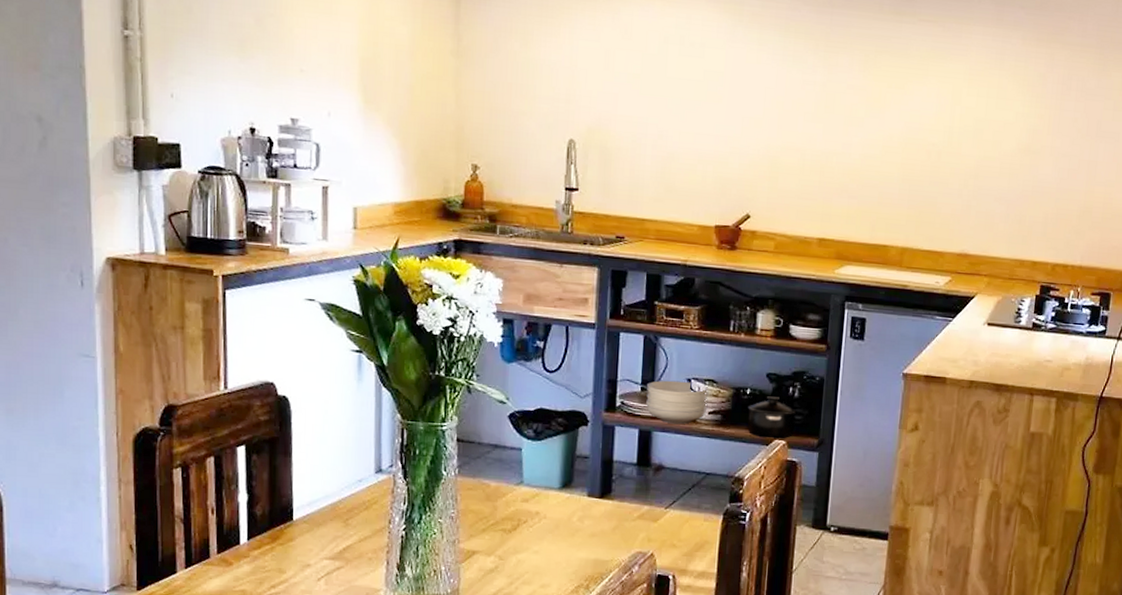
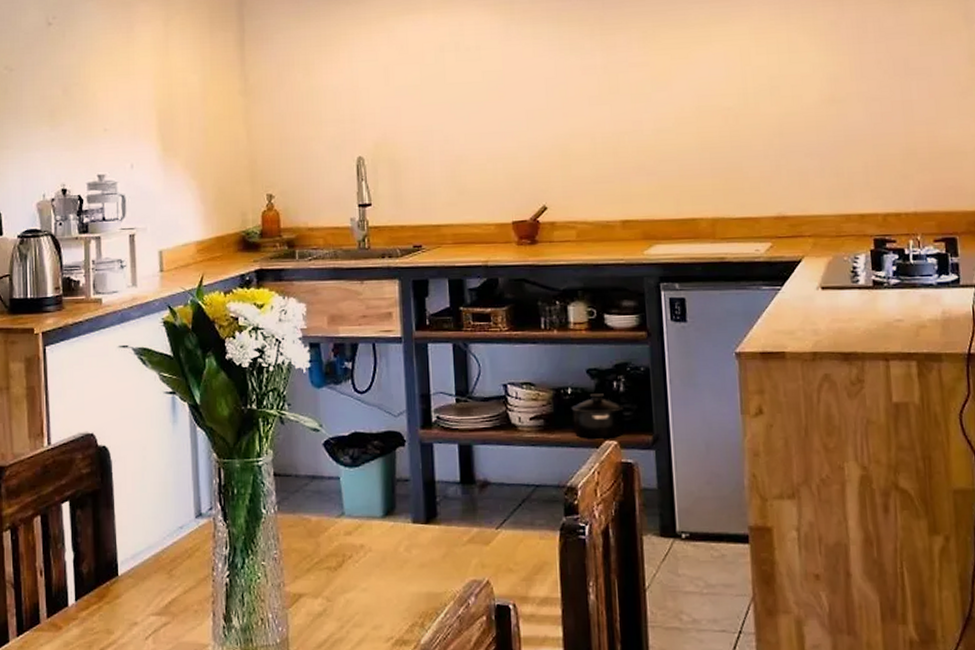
bowl: present [646,380,709,424] -> none [462,387,528,434]

